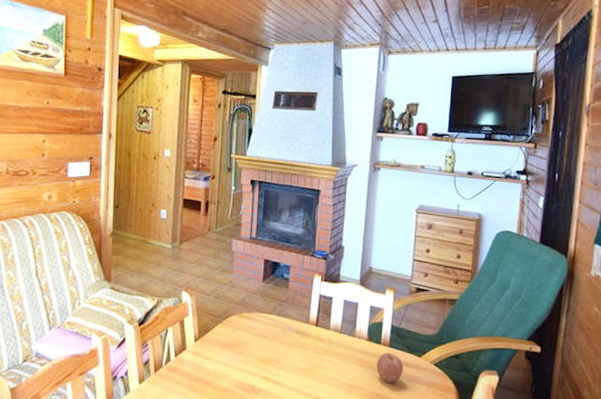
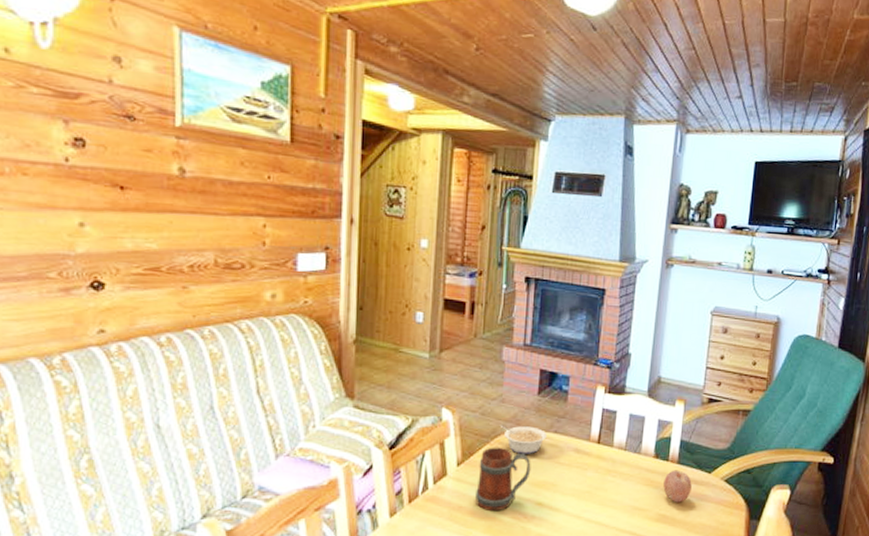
mug: none [210,326,258,383] -> present [475,447,531,512]
legume: none [230,307,271,333] -> present [499,425,547,454]

